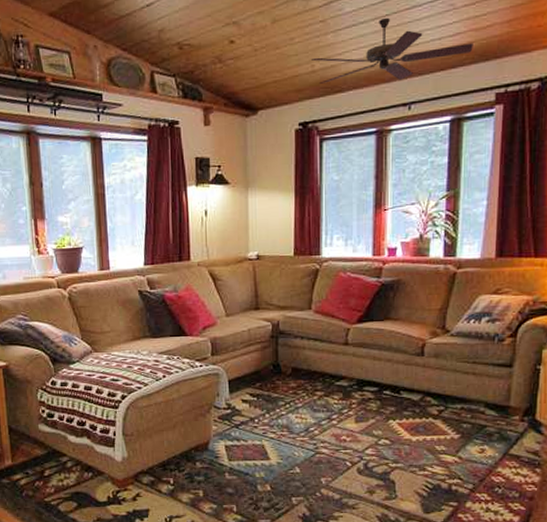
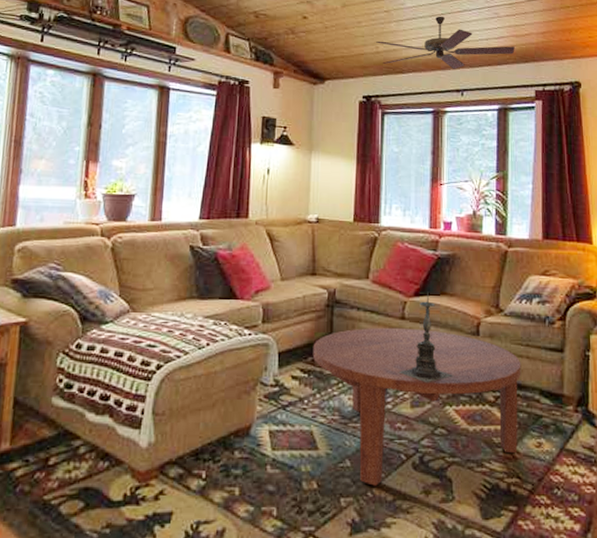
coffee table: none [260,352,467,488] -> present [312,327,522,486]
candle holder: none [342,318,398,401] -> present [398,291,454,384]

